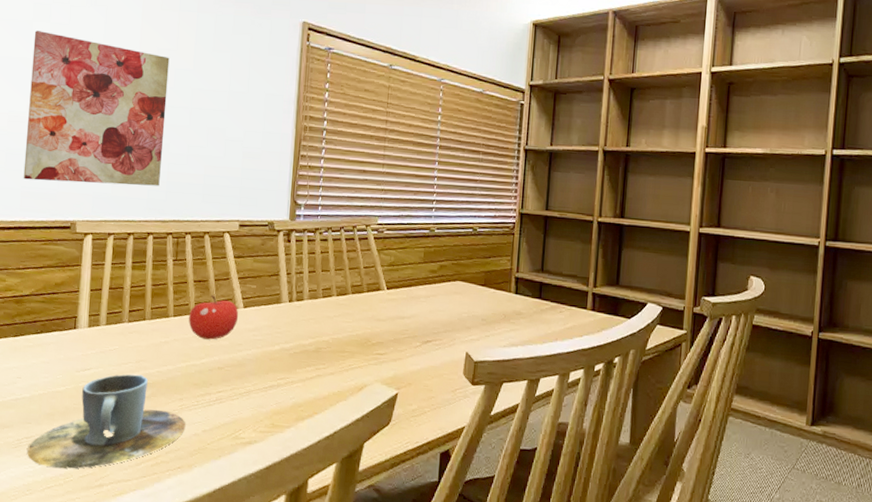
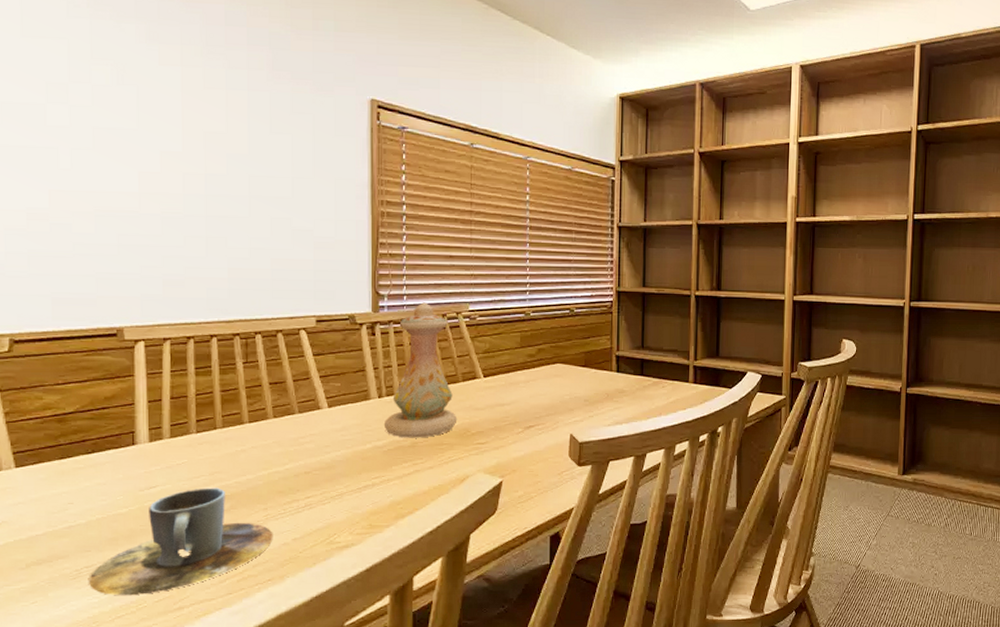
wall art: present [23,31,170,186] -> none [49,115,220,285]
fruit: present [189,295,239,340] -> none [267,397,324,444]
vase: none [292,213,360,344] -> present [383,302,458,438]

